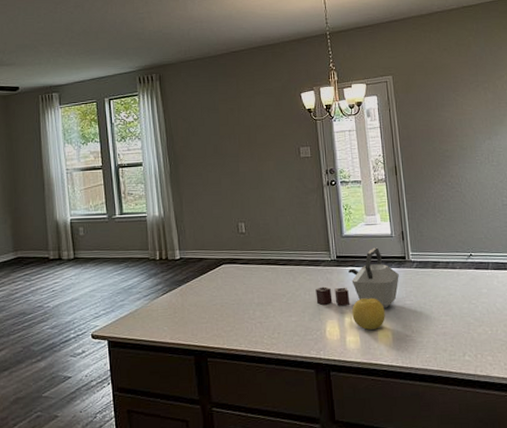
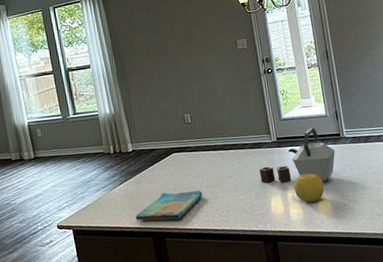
dish towel: none [177,307,253,339] -> present [135,190,203,221]

